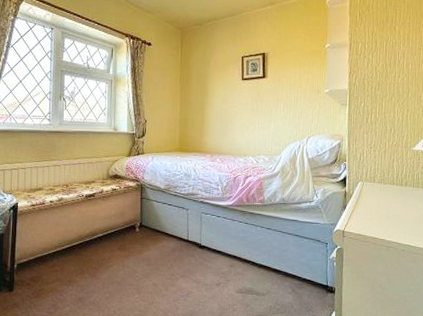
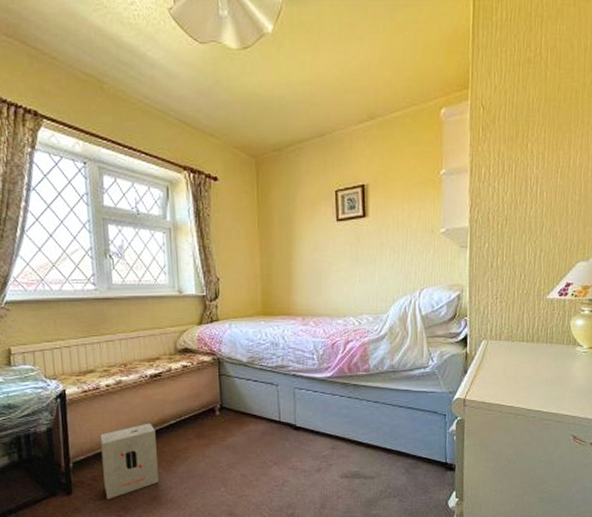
cardboard box: none [40,234,86,298] -> present [100,423,160,499]

